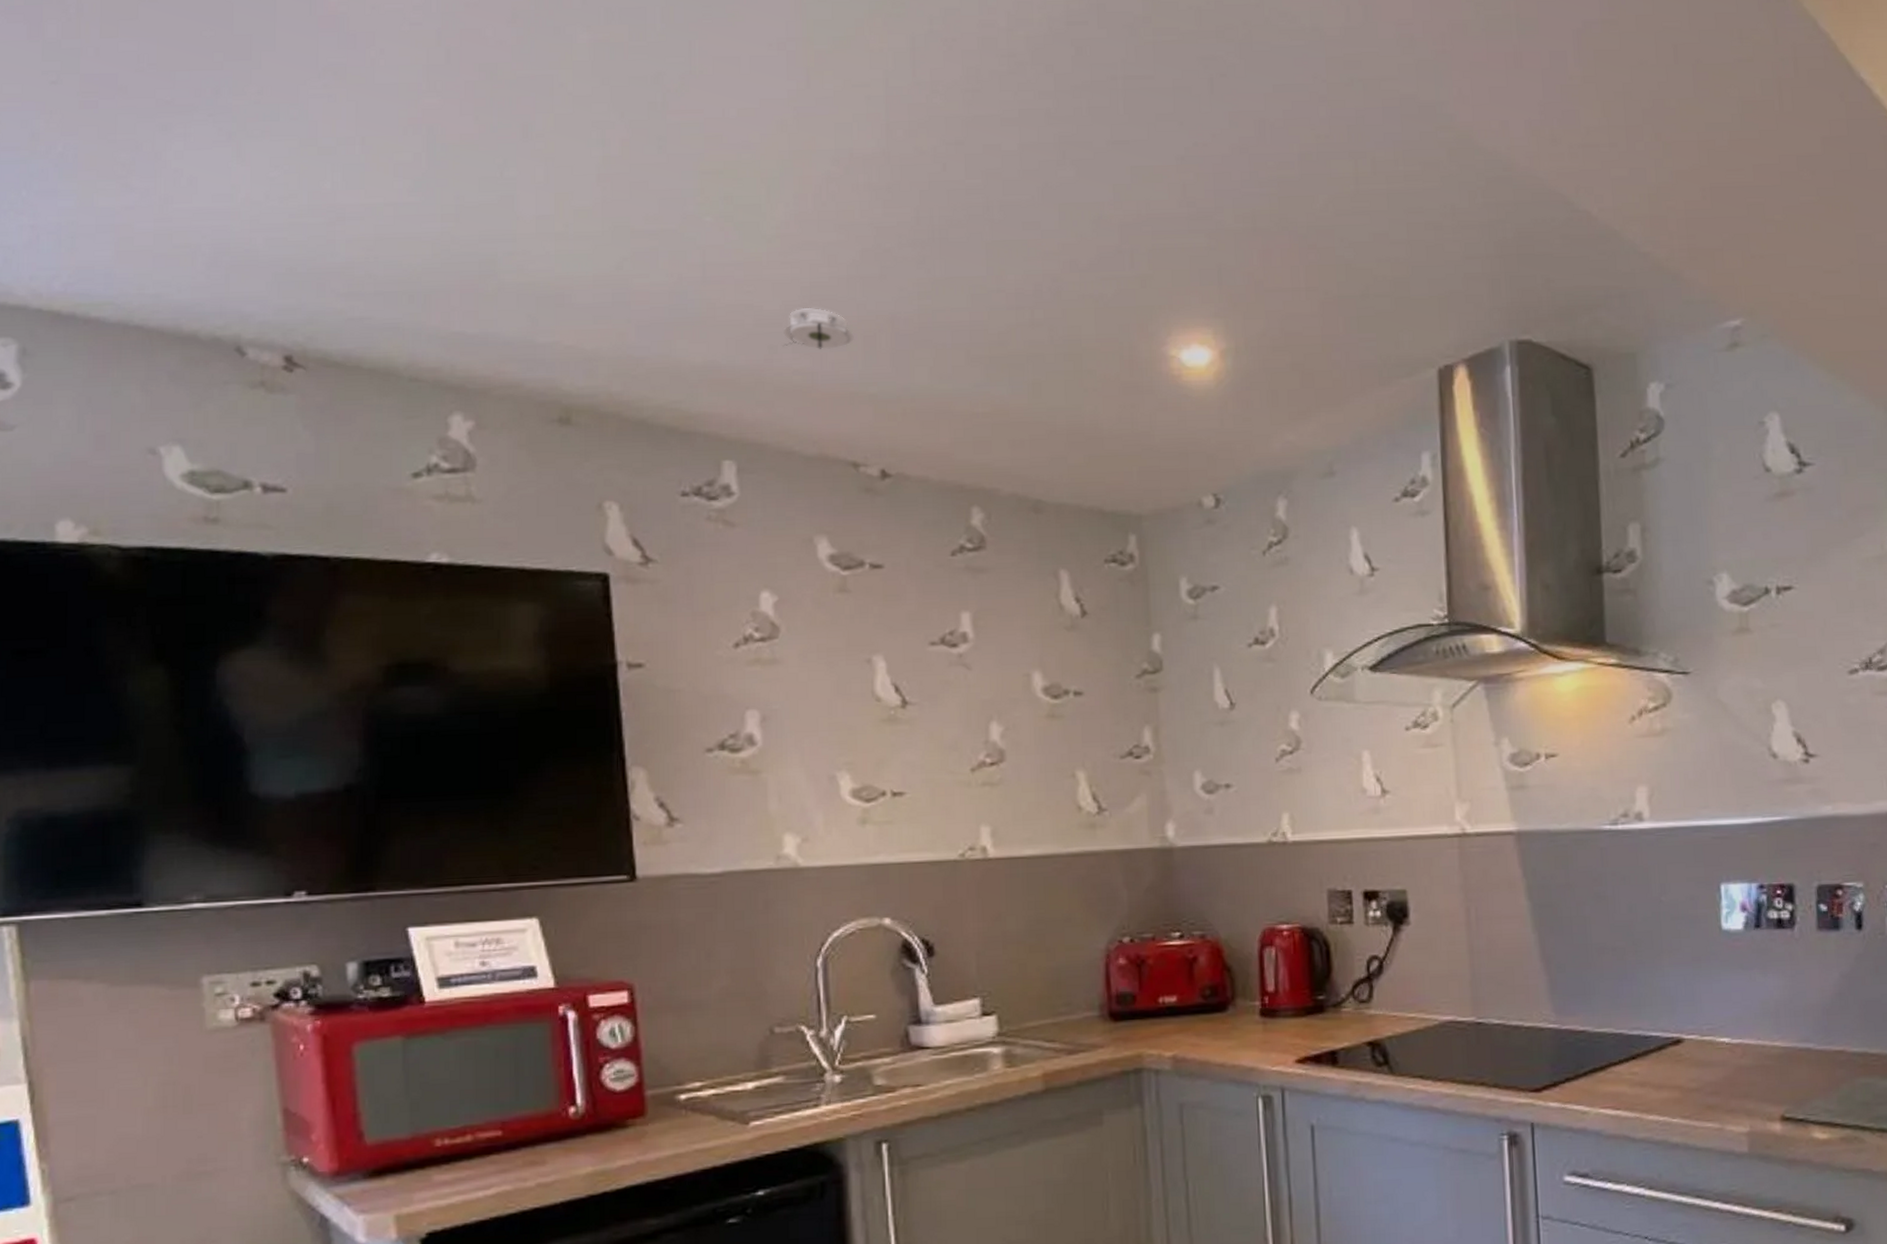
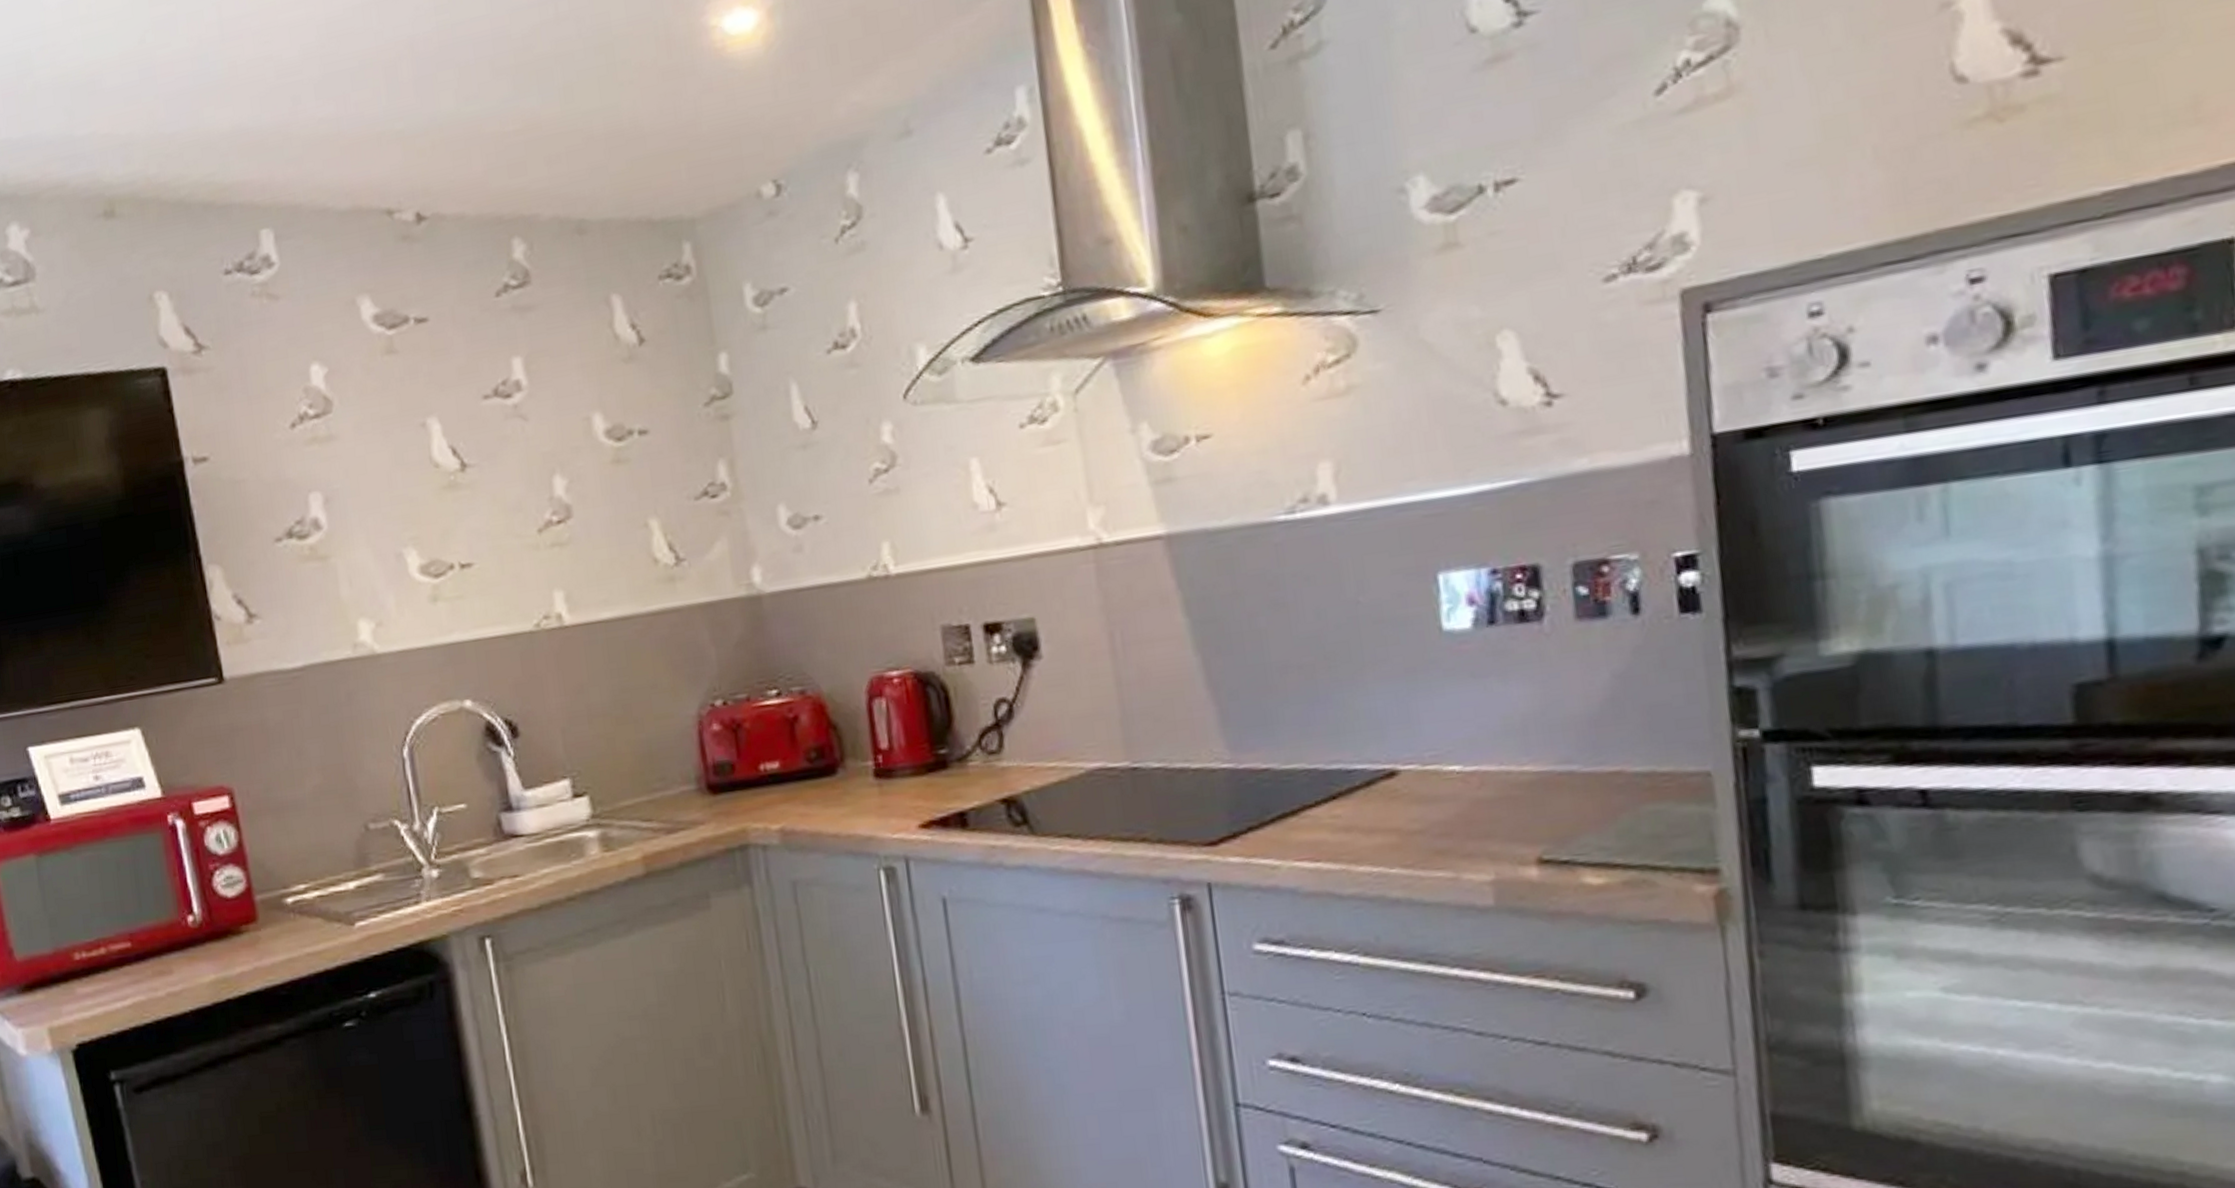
smoke detector: present [782,308,854,349] -> none [304,45,375,96]

